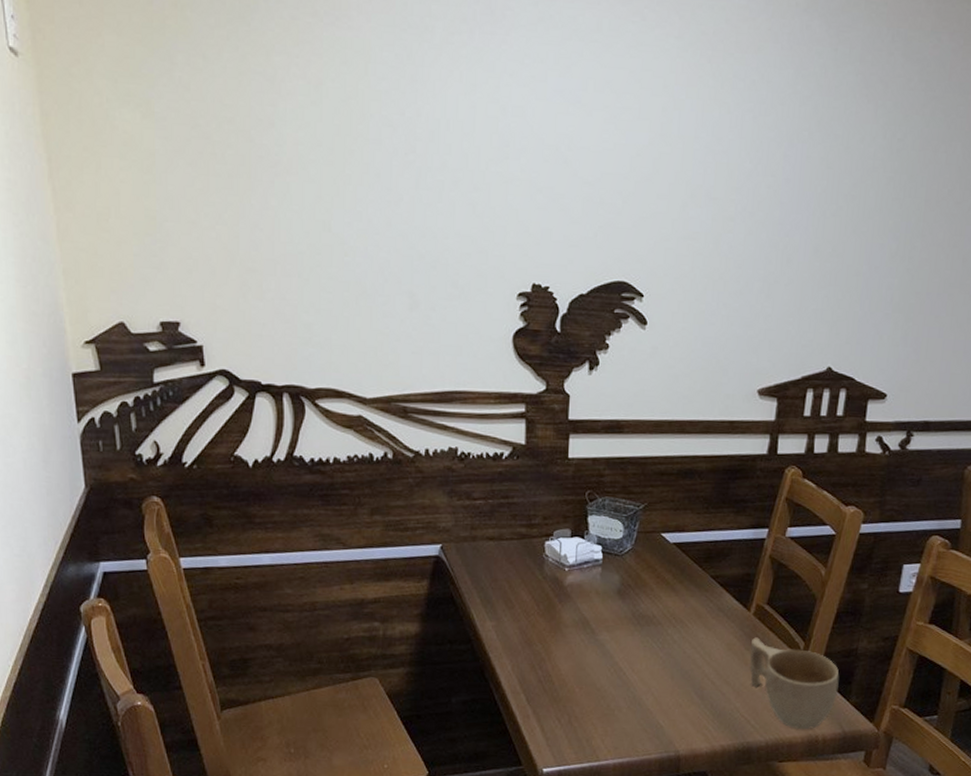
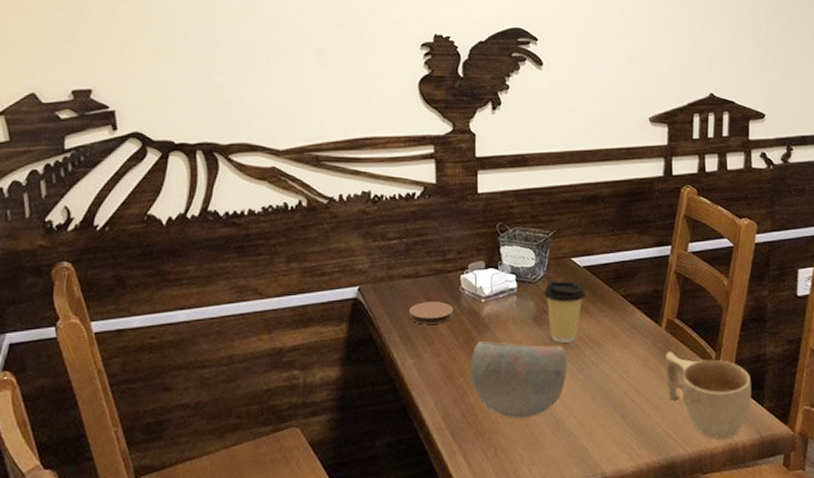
coaster: none [491,565,536,589] -> present [409,301,453,325]
bowl: none [549,610,649,690] -> present [470,341,567,419]
coffee cup: none [629,555,674,619] -> present [543,281,586,343]

